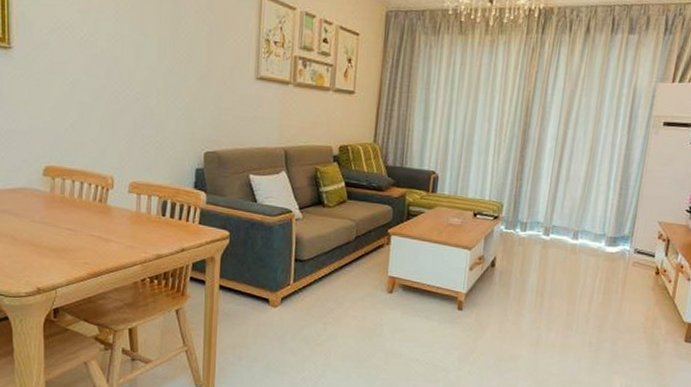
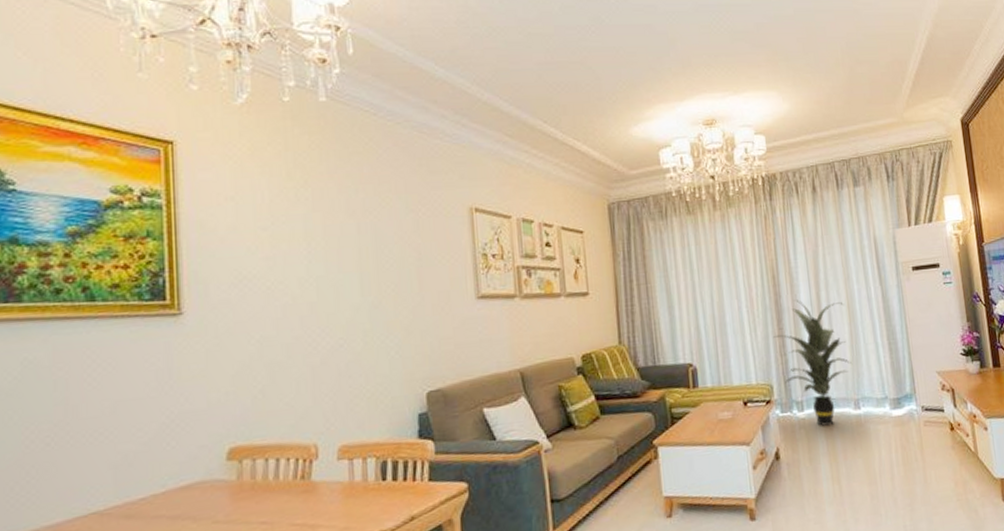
indoor plant: none [514,132,588,248] -> present [774,299,851,426]

